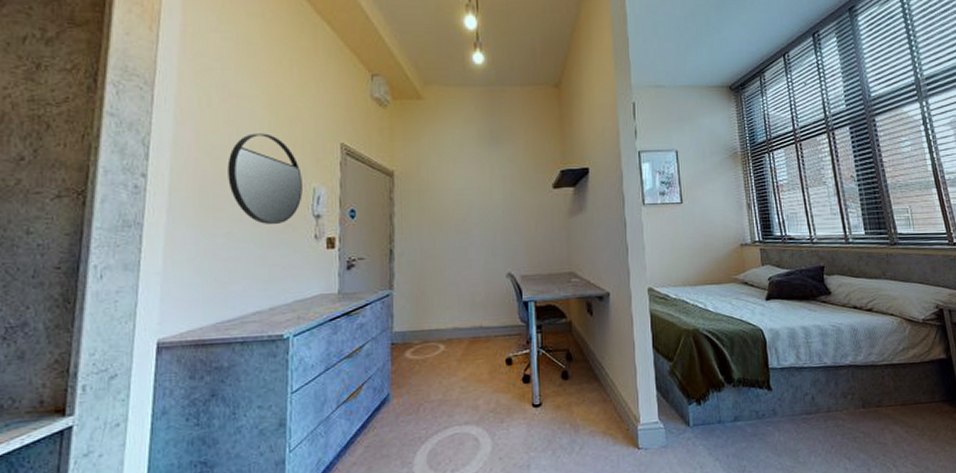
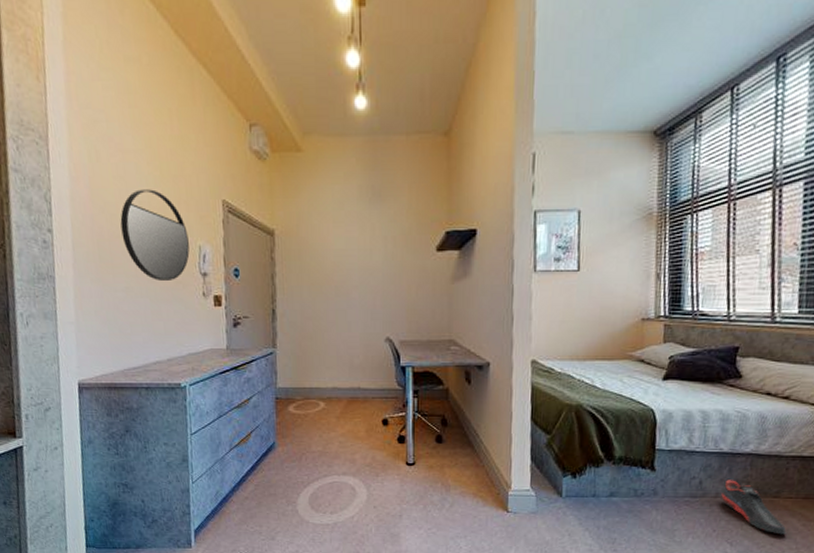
shoe: none [832,393,894,444] -> present [721,480,787,535]

